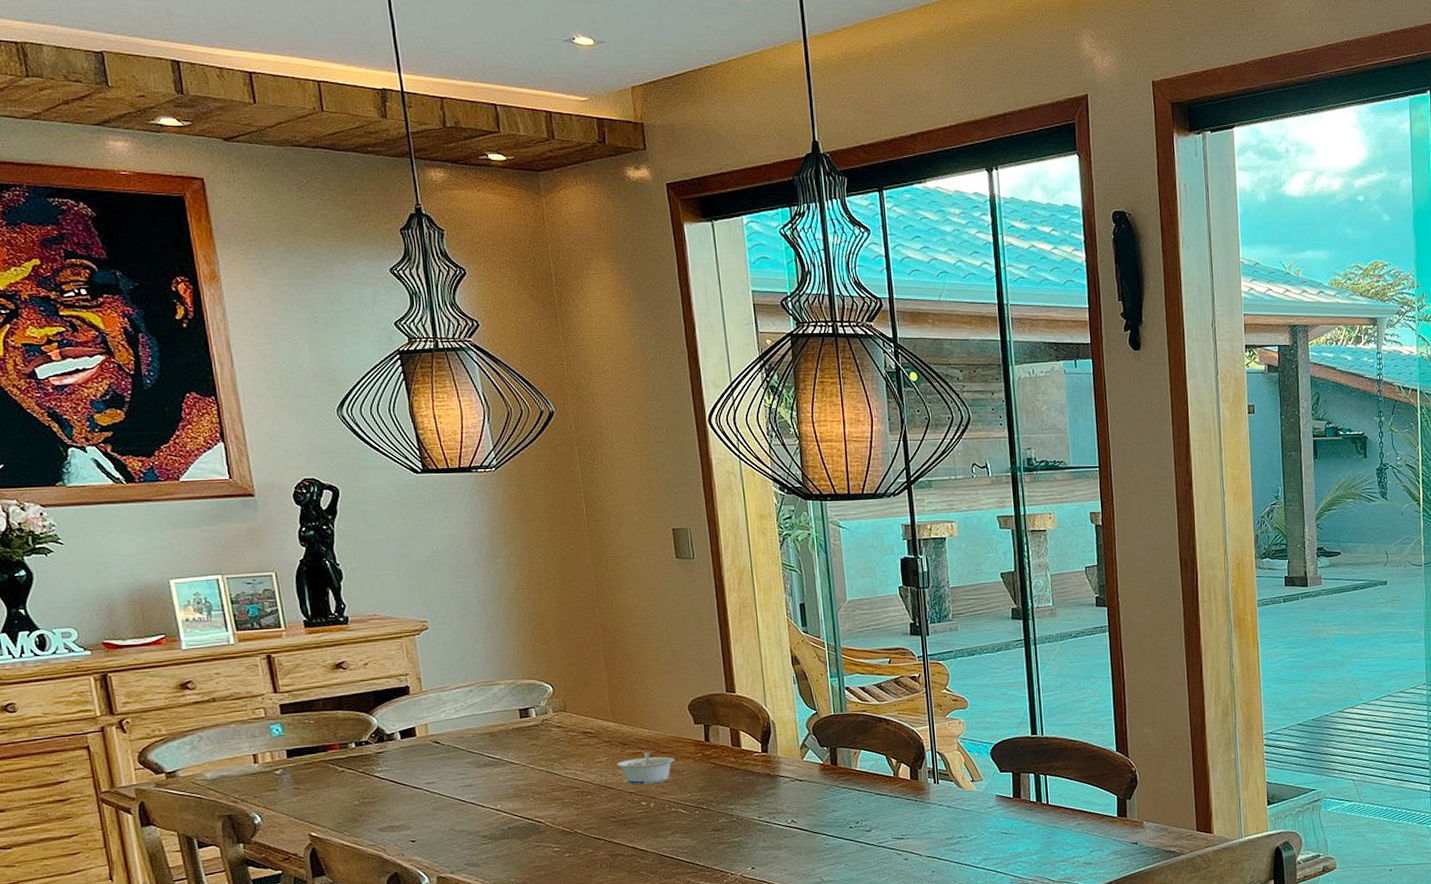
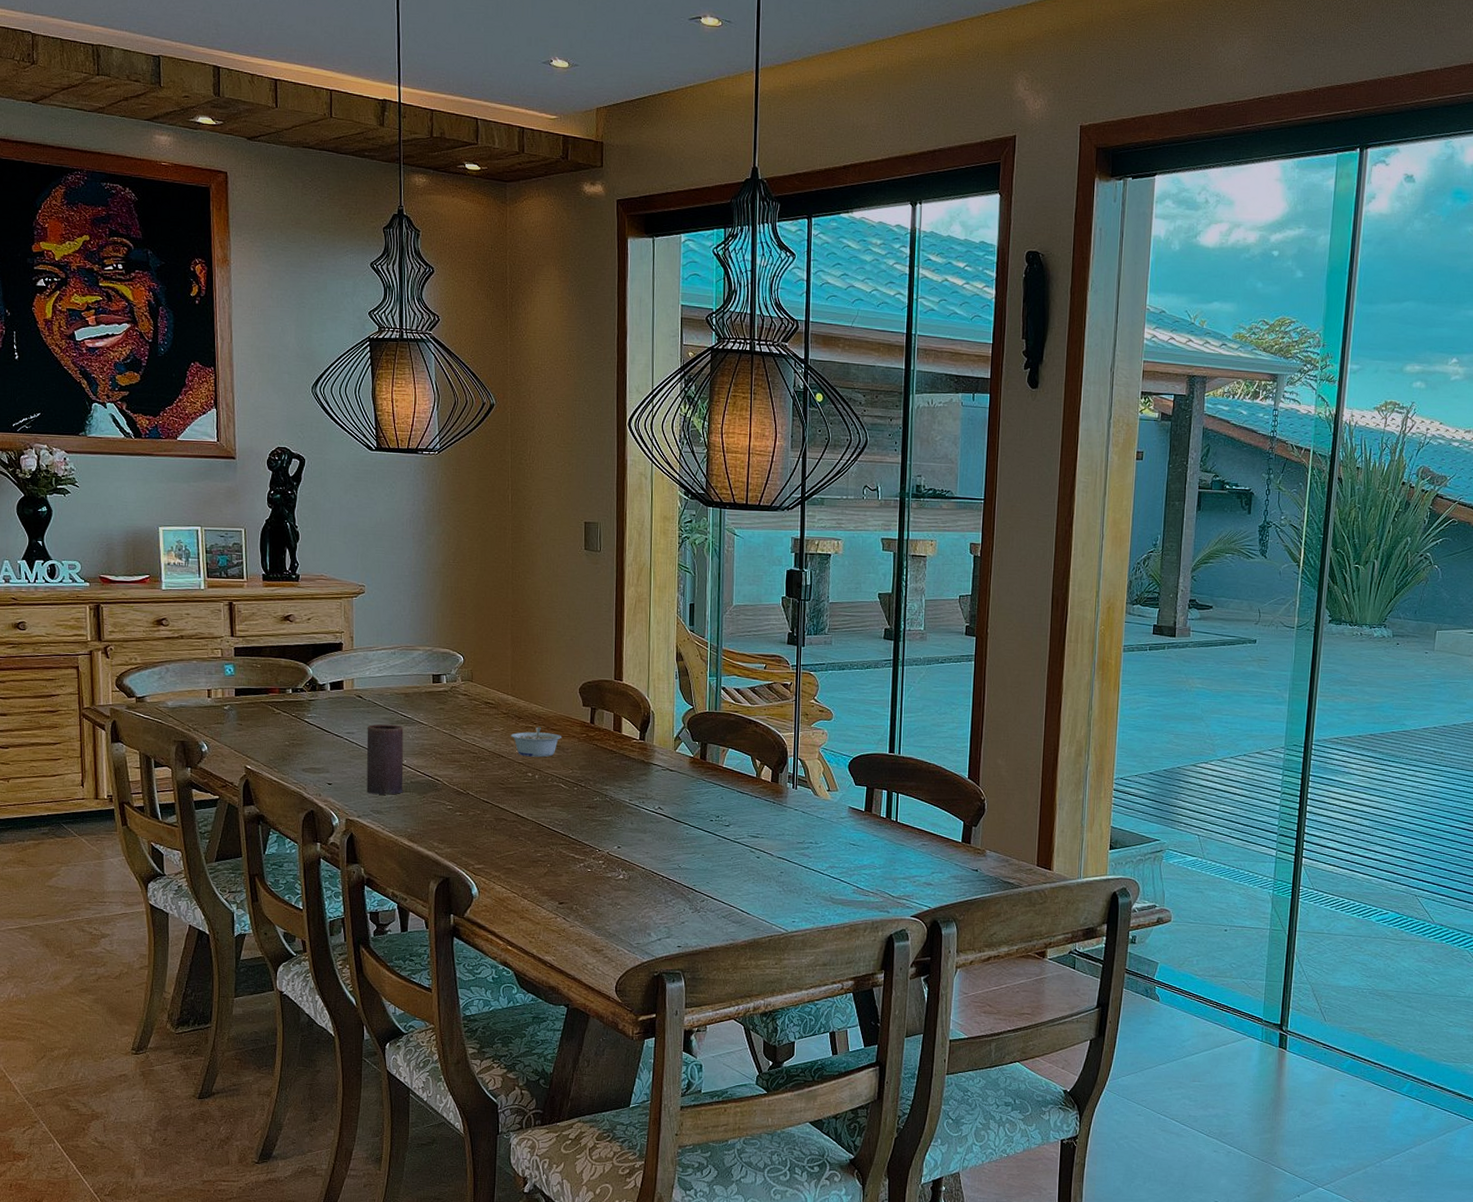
candle: none [449,768,500,846] -> present [366,724,404,795]

